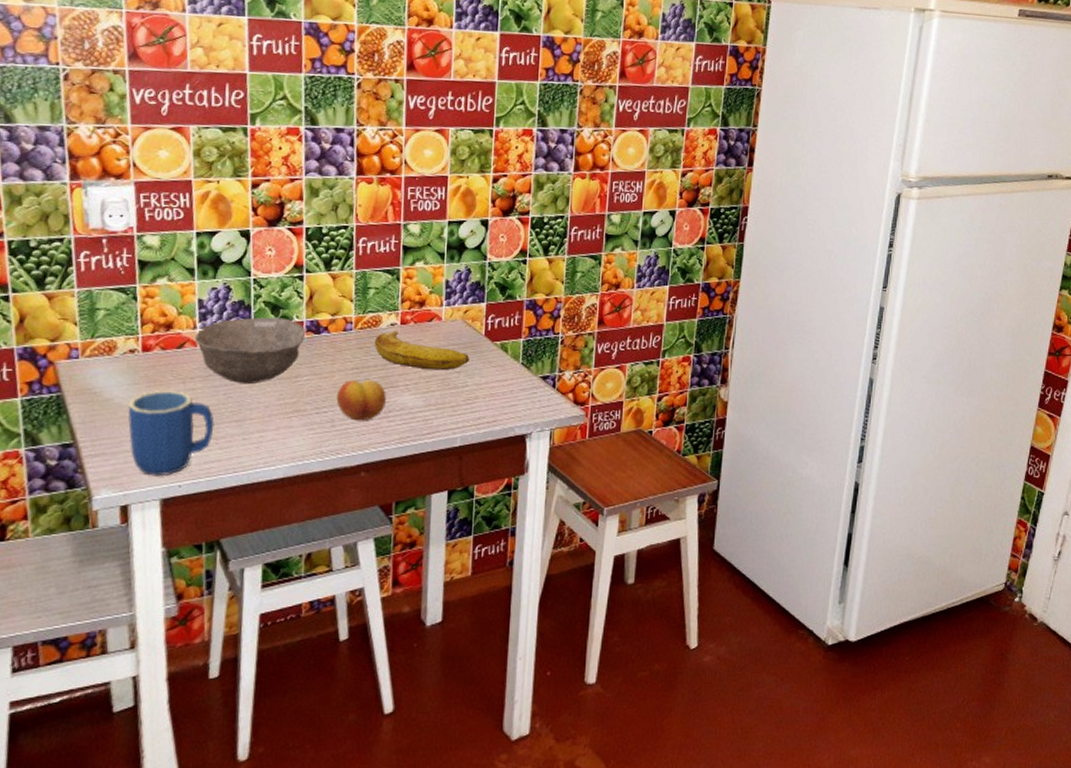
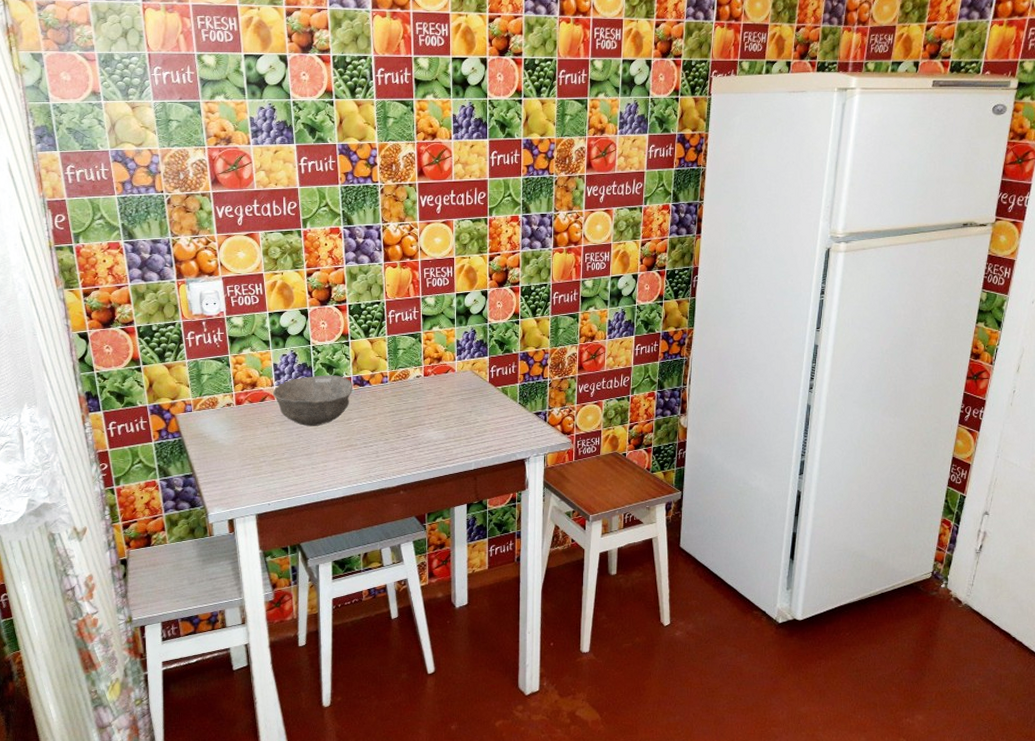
mug: present [127,390,214,477] -> none [229,433,291,497]
fruit: present [336,379,386,421] -> none [379,420,416,452]
banana: present [374,330,469,370] -> none [404,381,478,410]

